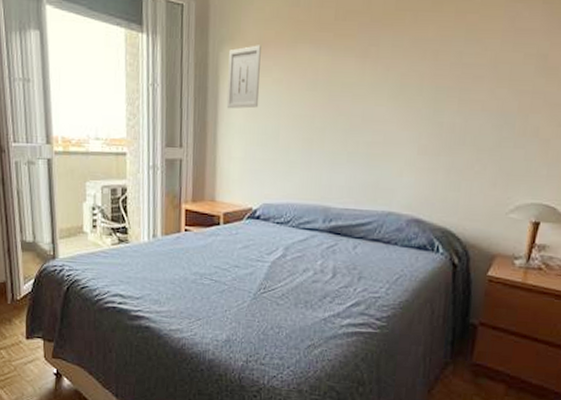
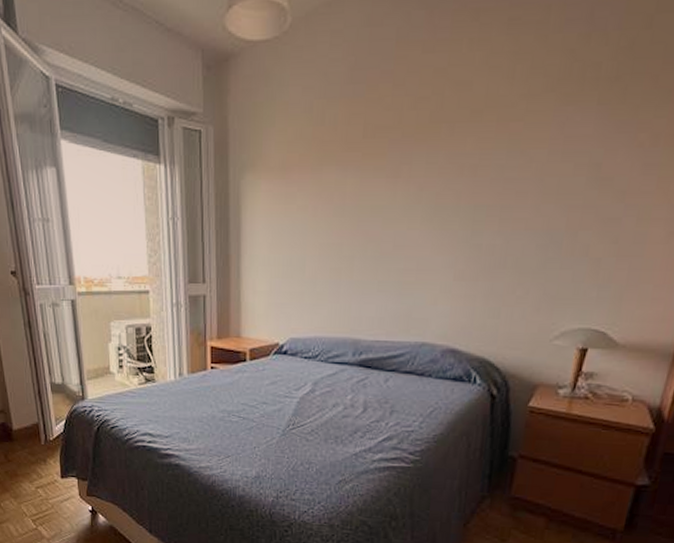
wall art: present [226,45,261,109] -> none [249,170,284,241]

